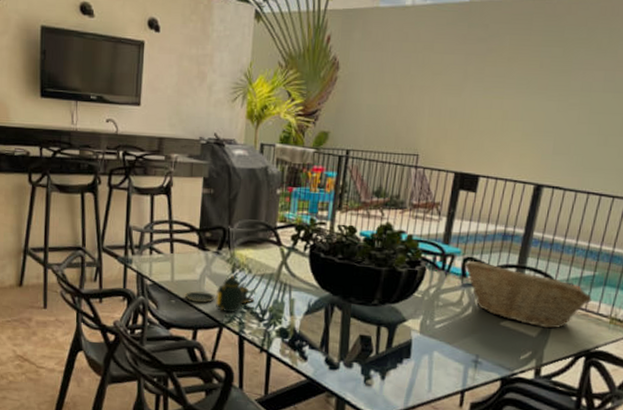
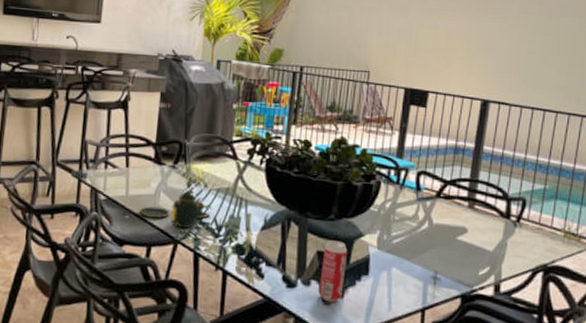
beverage can: none [361,325,391,384] -> present [319,240,348,302]
fruit basket: present [464,260,592,329] -> none [418,174,545,243]

